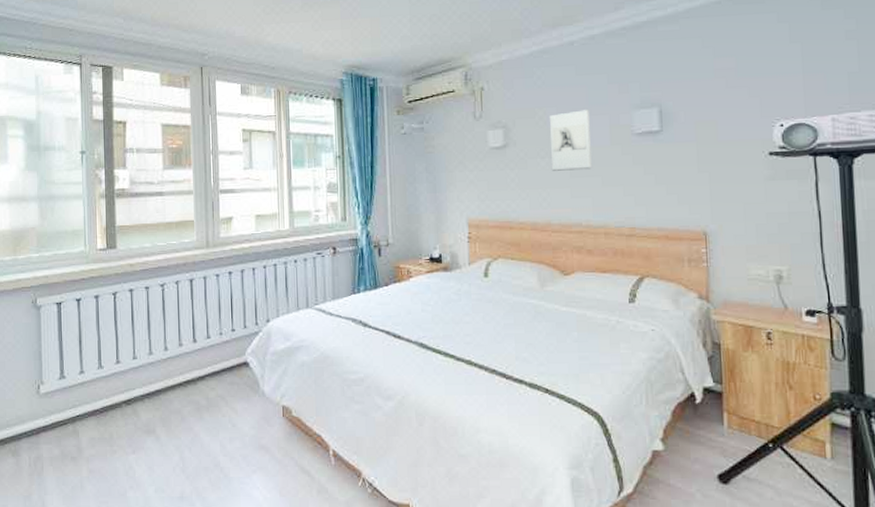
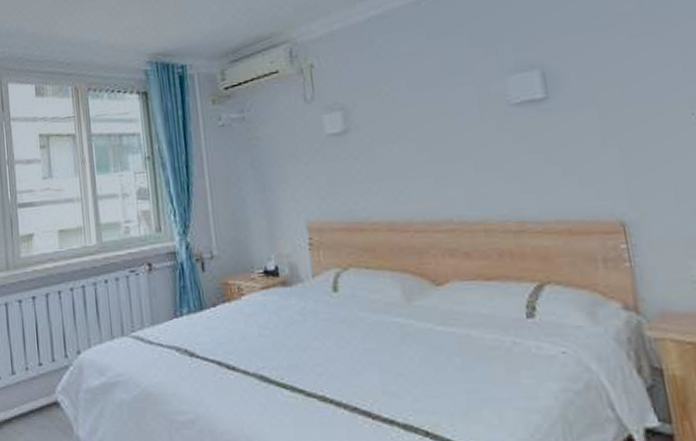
wall sculpture: present [549,110,592,171] -> none [397,79,459,157]

